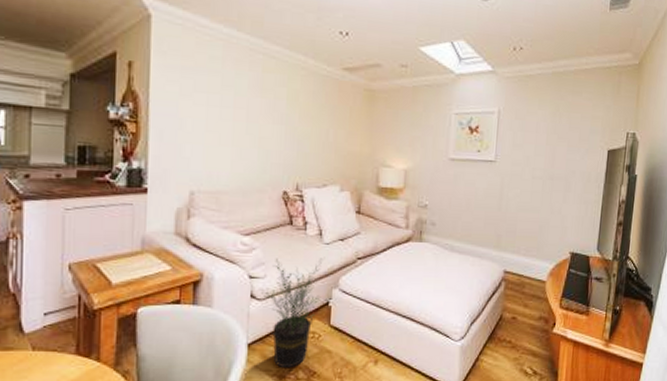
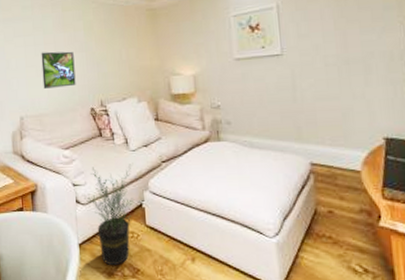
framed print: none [226,117,271,163] -> present [41,51,76,89]

